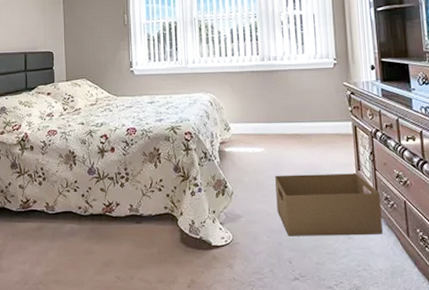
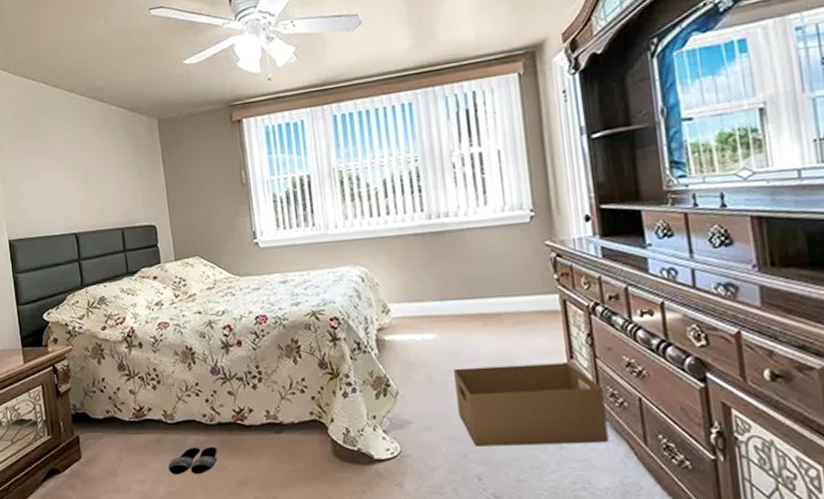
slippers: none [46,234,88,258] -> present [168,446,218,476]

